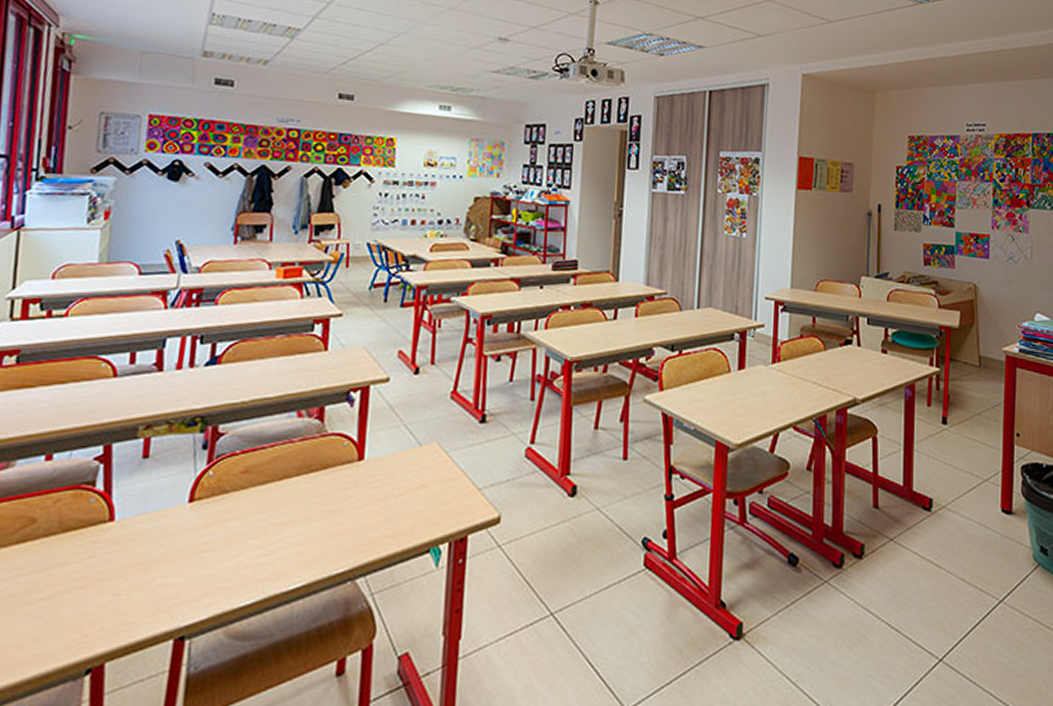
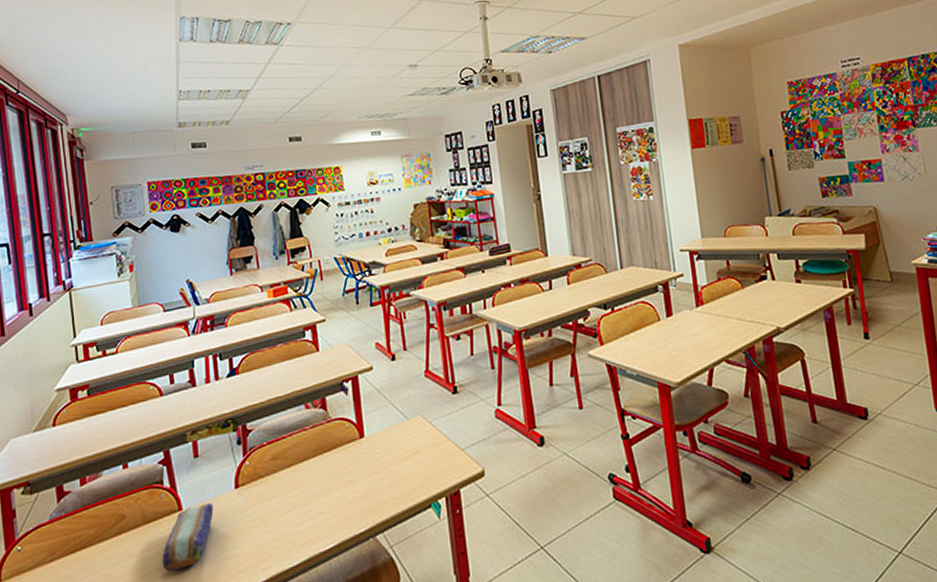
pencil case: none [73,516,157,595] -> present [162,503,214,571]

